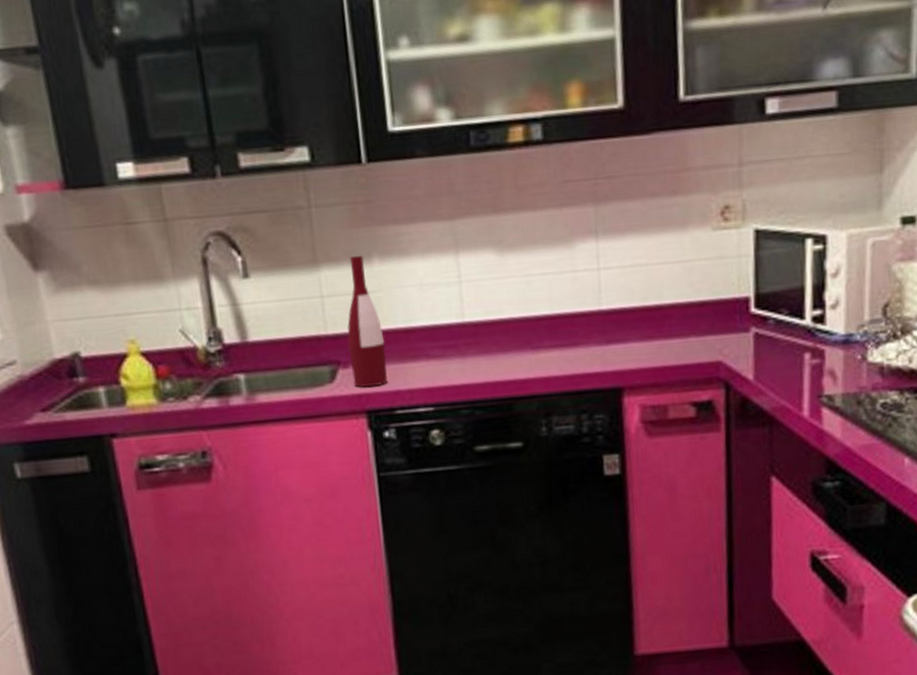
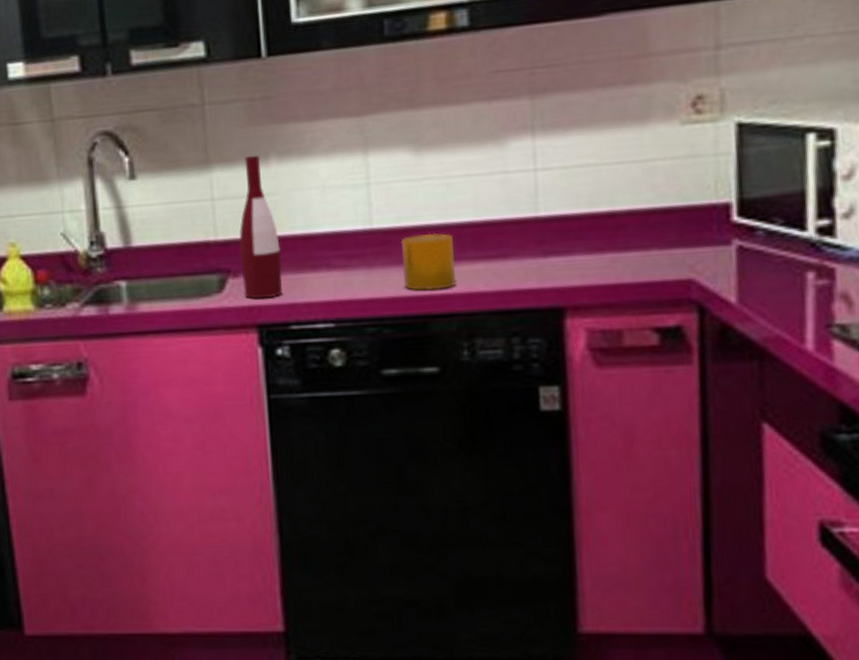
cup: none [488,325,535,376] -> present [400,232,456,291]

